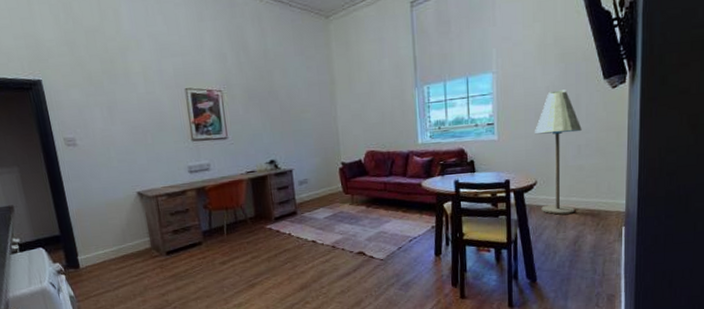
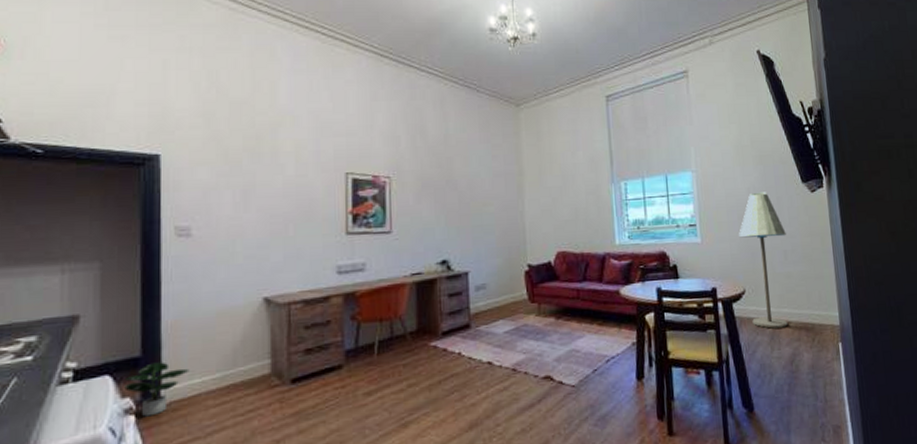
potted plant: none [53,239,95,276] -> present [124,362,189,417]

